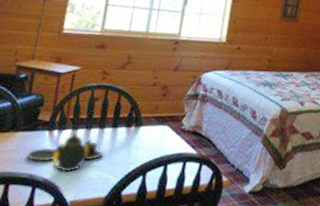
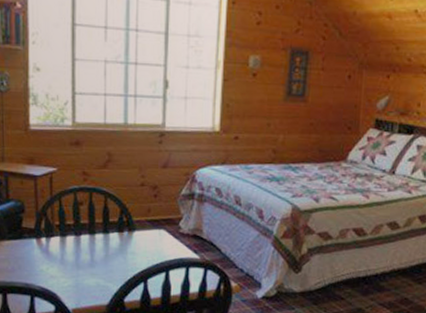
teapot: present [27,132,104,173] -> none [18,239,99,281]

